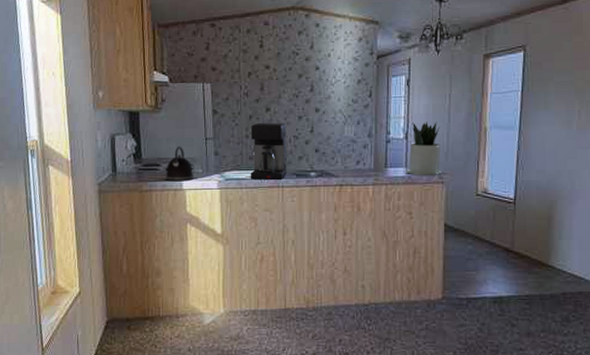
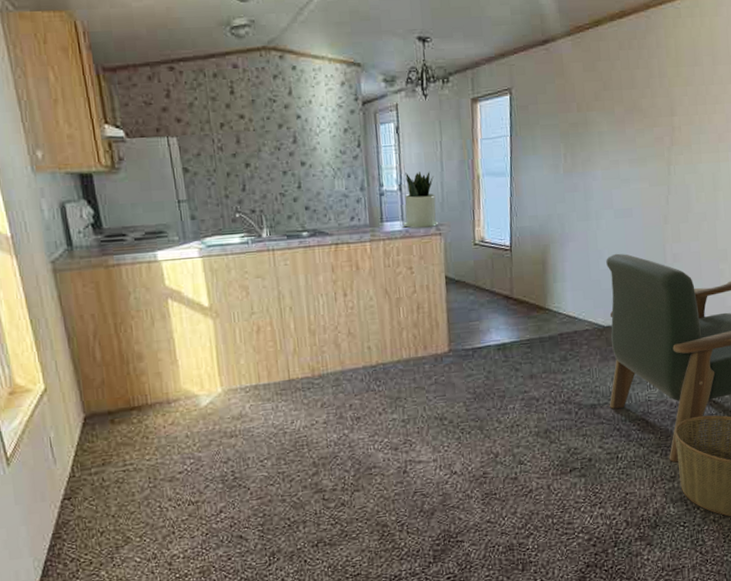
kettle: present [166,146,194,182] -> none [134,211,170,253]
coffee maker: present [250,122,287,181] -> none [229,179,276,245]

